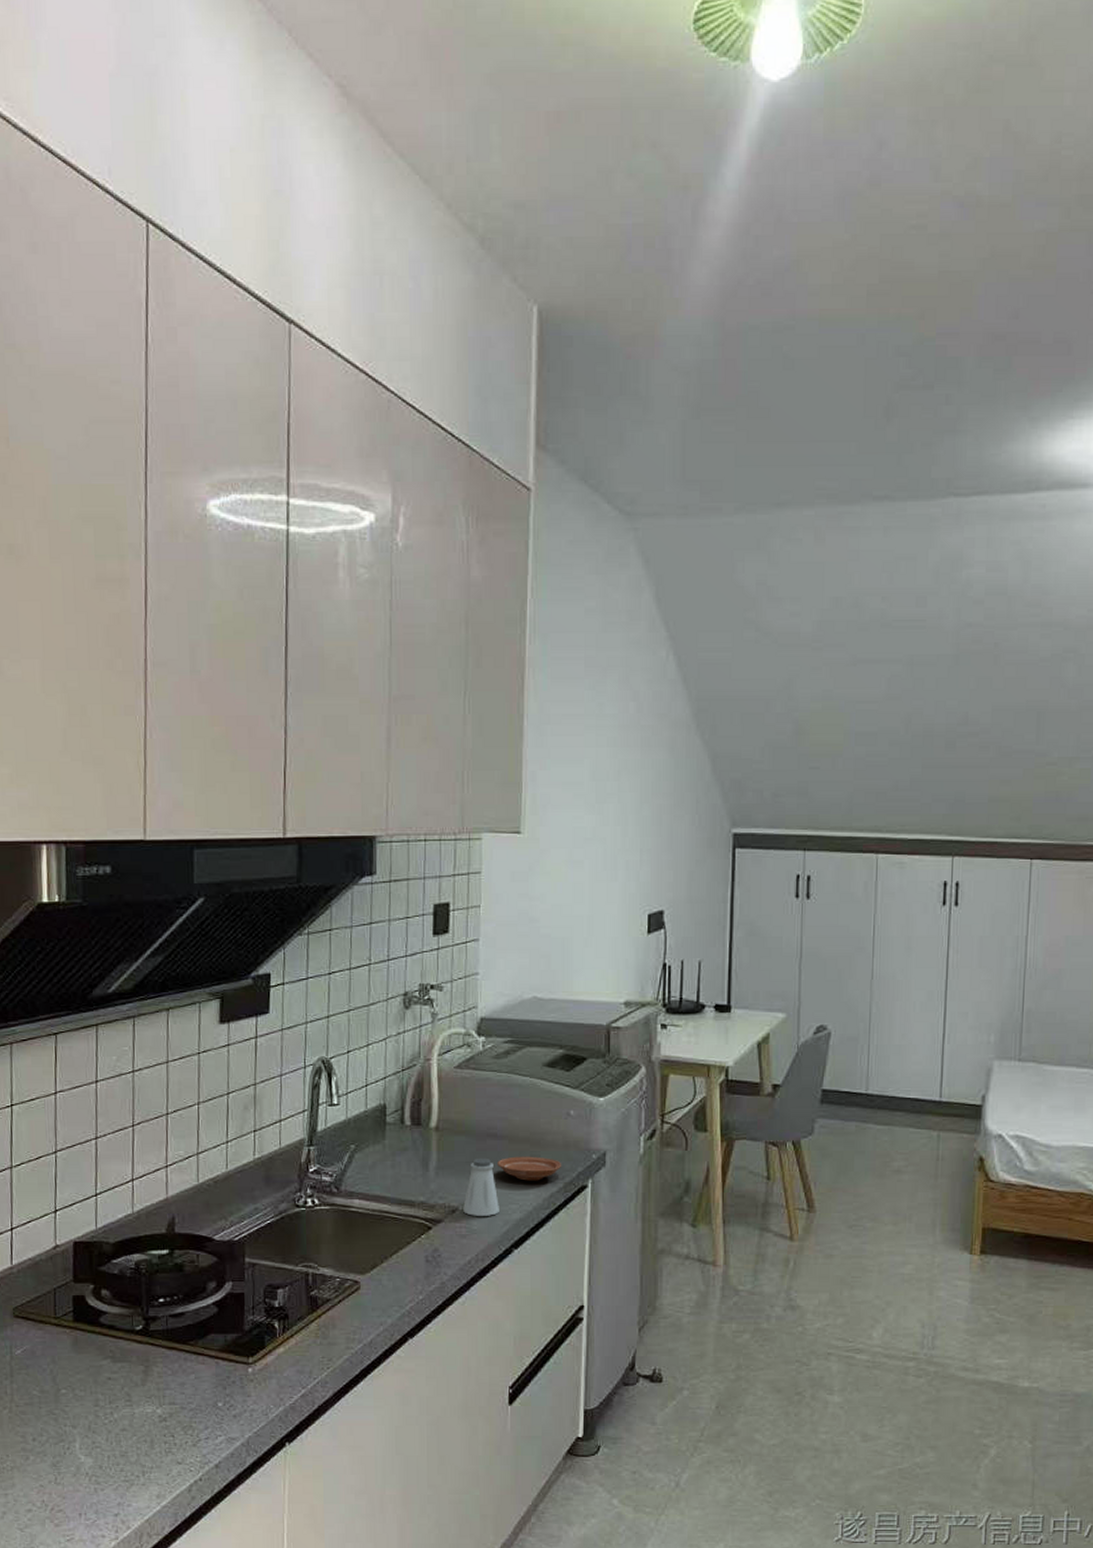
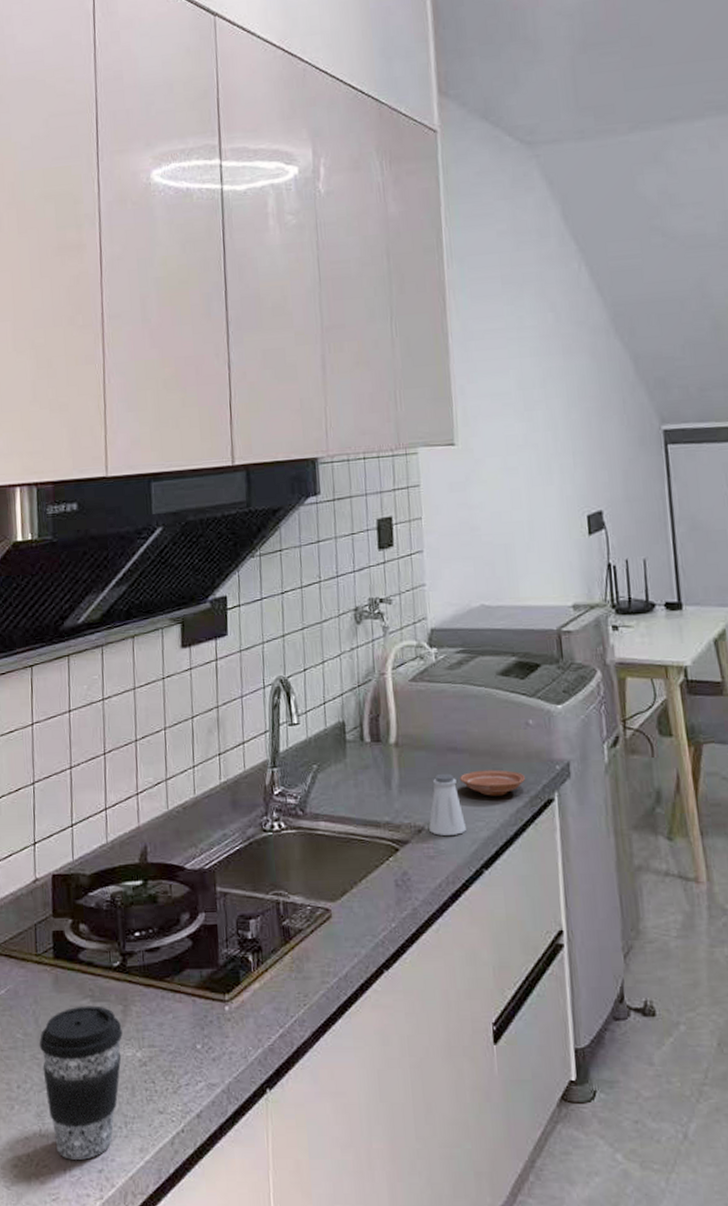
coffee cup: none [56,1366,143,1505] -> present [39,1005,123,1160]

